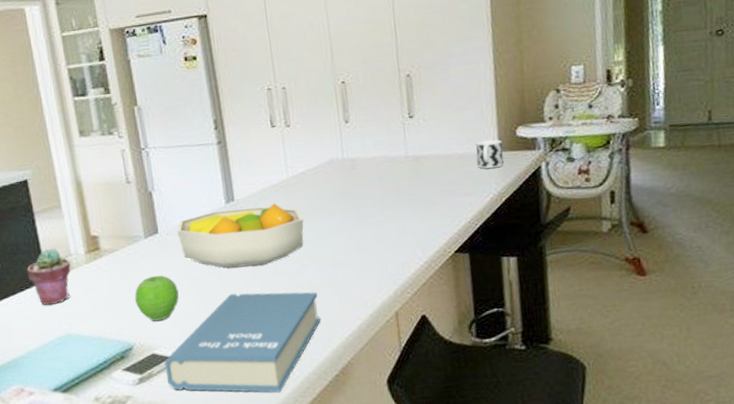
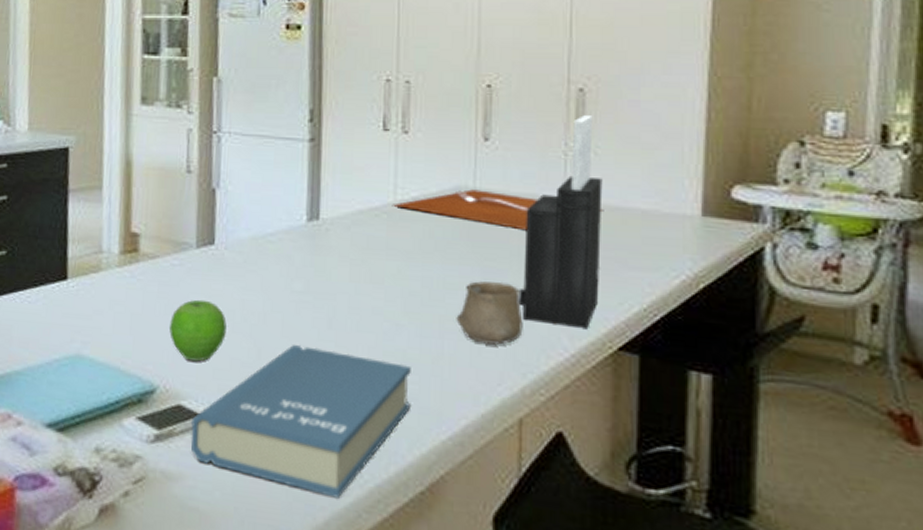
potted succulent: present [27,248,71,305] -> none [45,238,99,312]
fruit bowl: present [177,203,304,268] -> none [238,229,408,313]
cutting board: none [287,158,434,183] -> present [393,189,604,231]
cup: none [343,221,390,266] -> present [456,281,523,345]
knife block: none [381,93,438,246] -> present [518,115,603,330]
cup: present [476,139,504,169] -> none [667,196,708,239]

